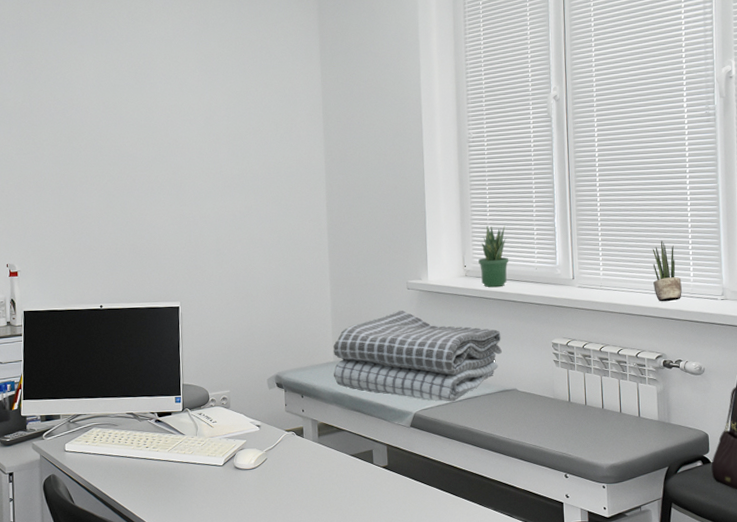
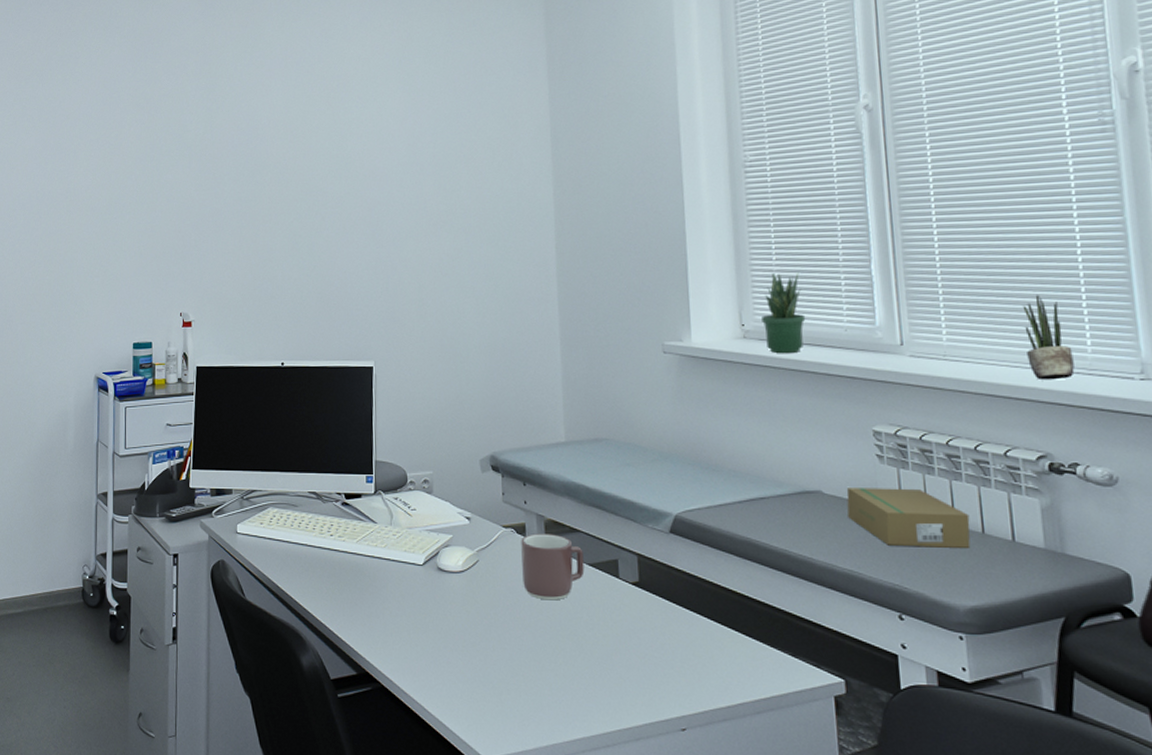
mug: none [300,434,348,485] -> present [521,533,585,601]
towel: present [333,310,502,402] -> none [565,379,798,502]
box: none [533,383,613,426] -> present [846,488,971,548]

